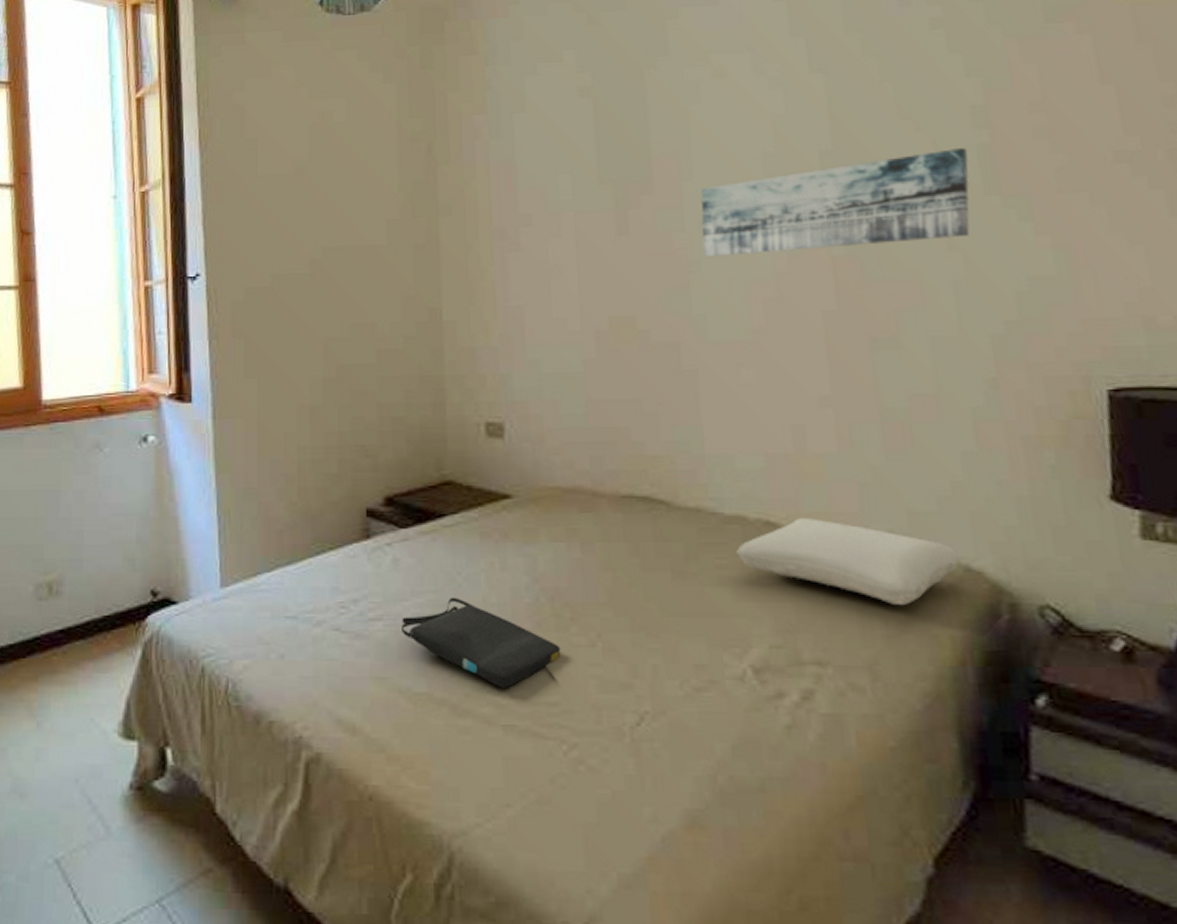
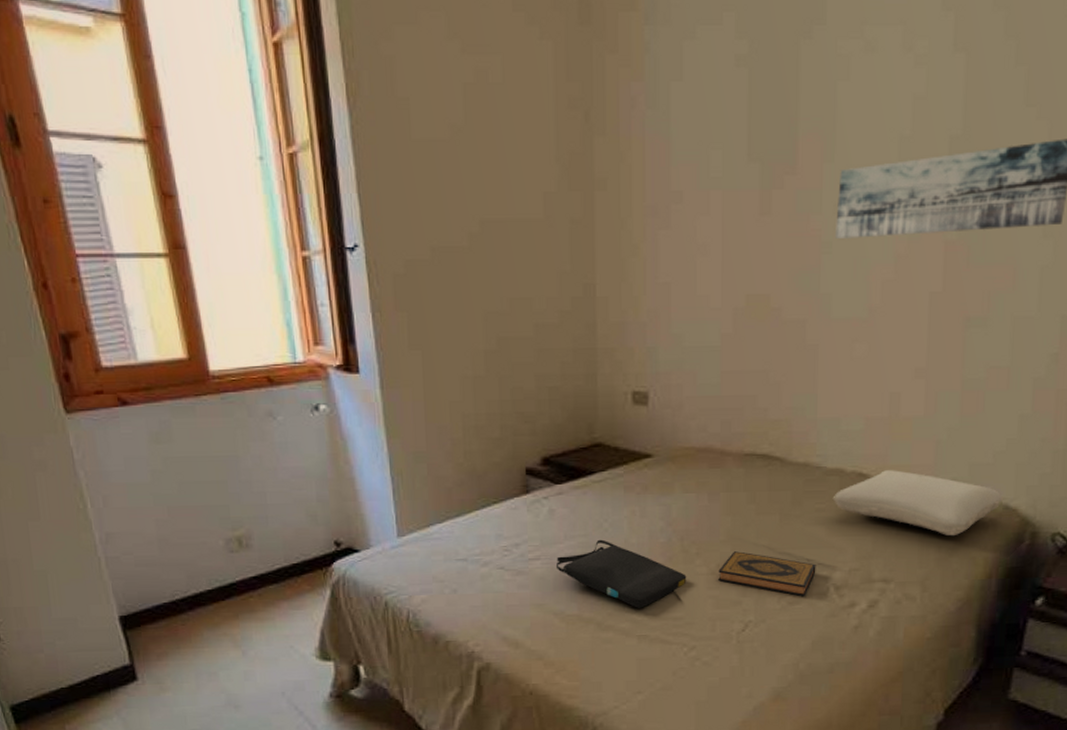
hardback book: none [600,617,726,682] -> present [718,551,816,597]

